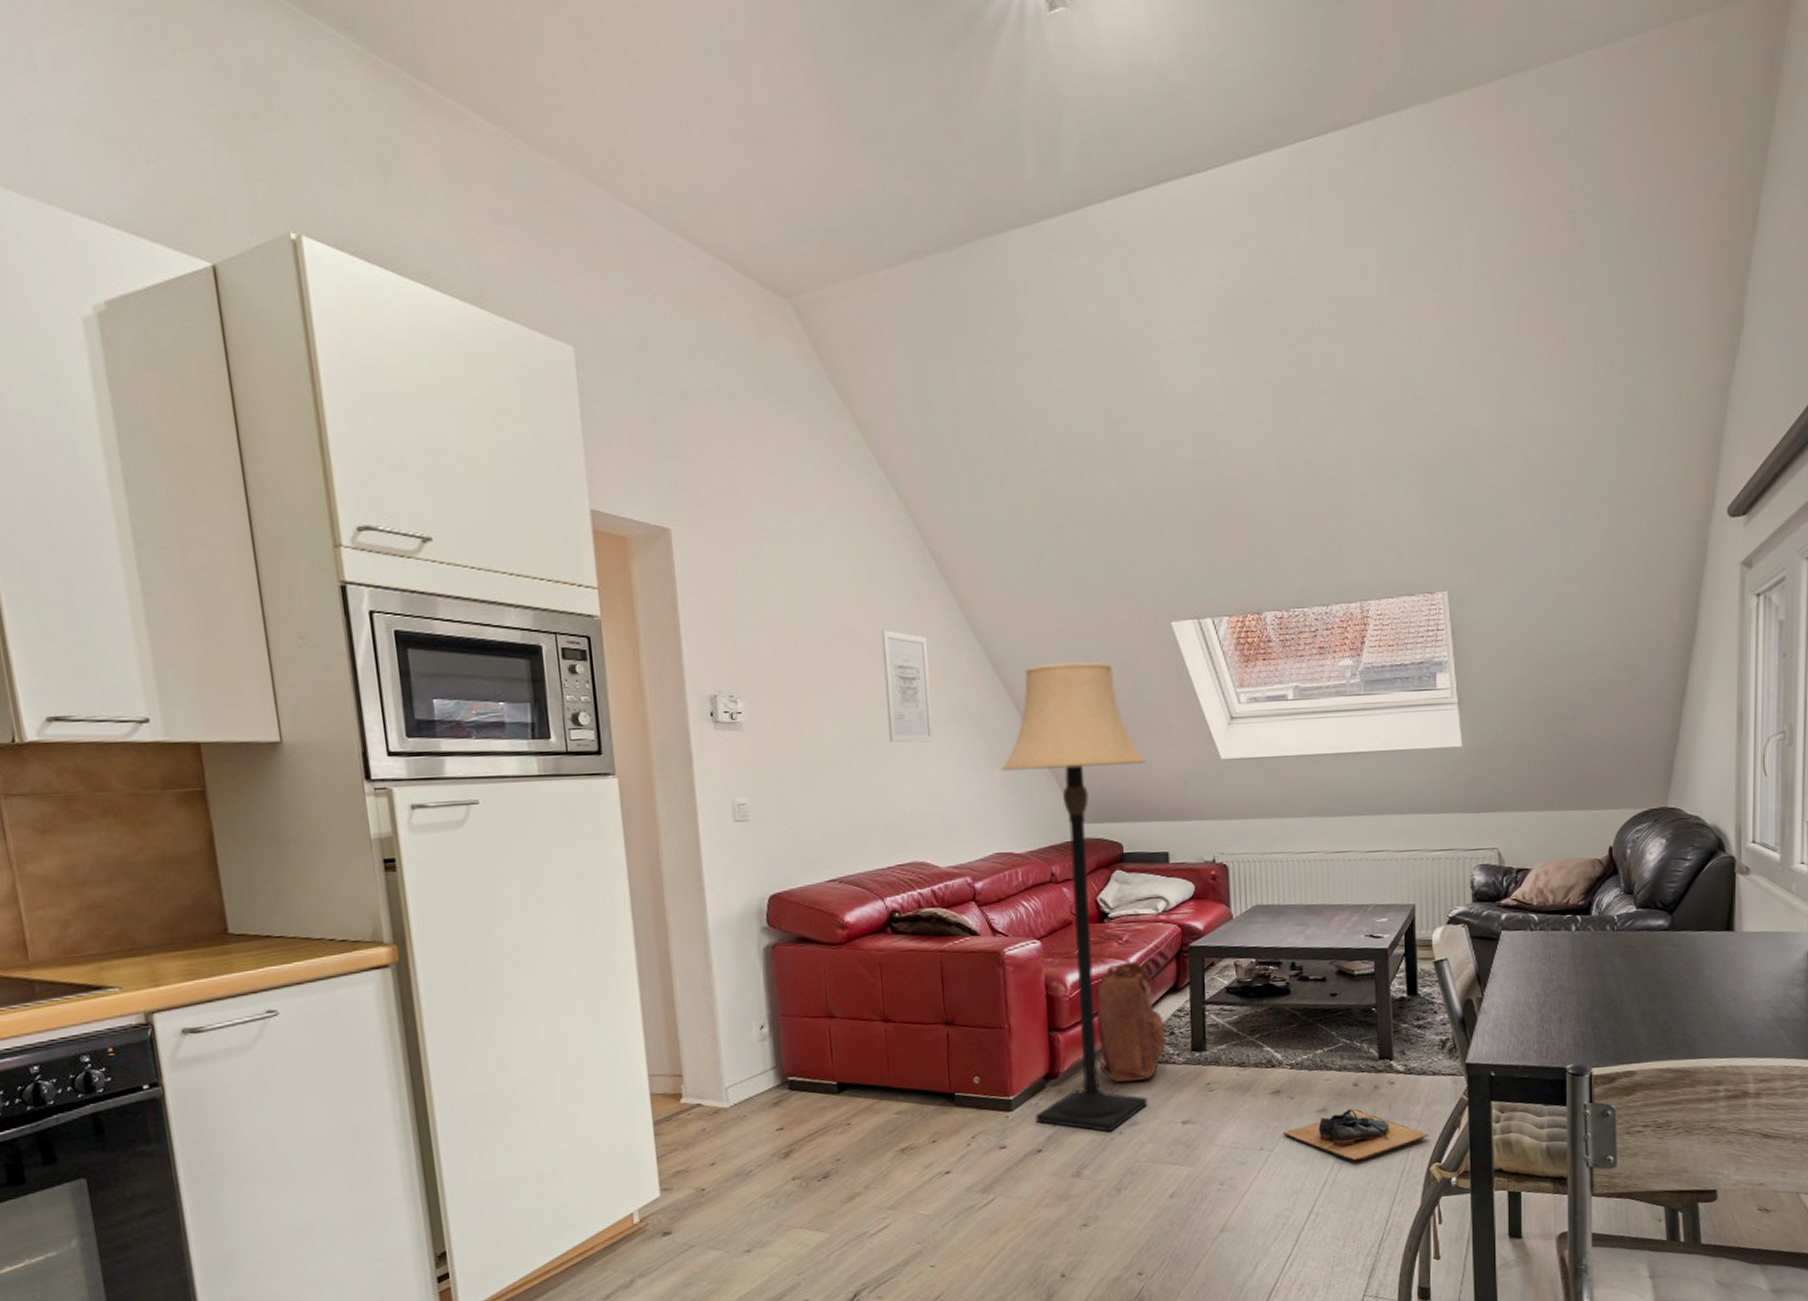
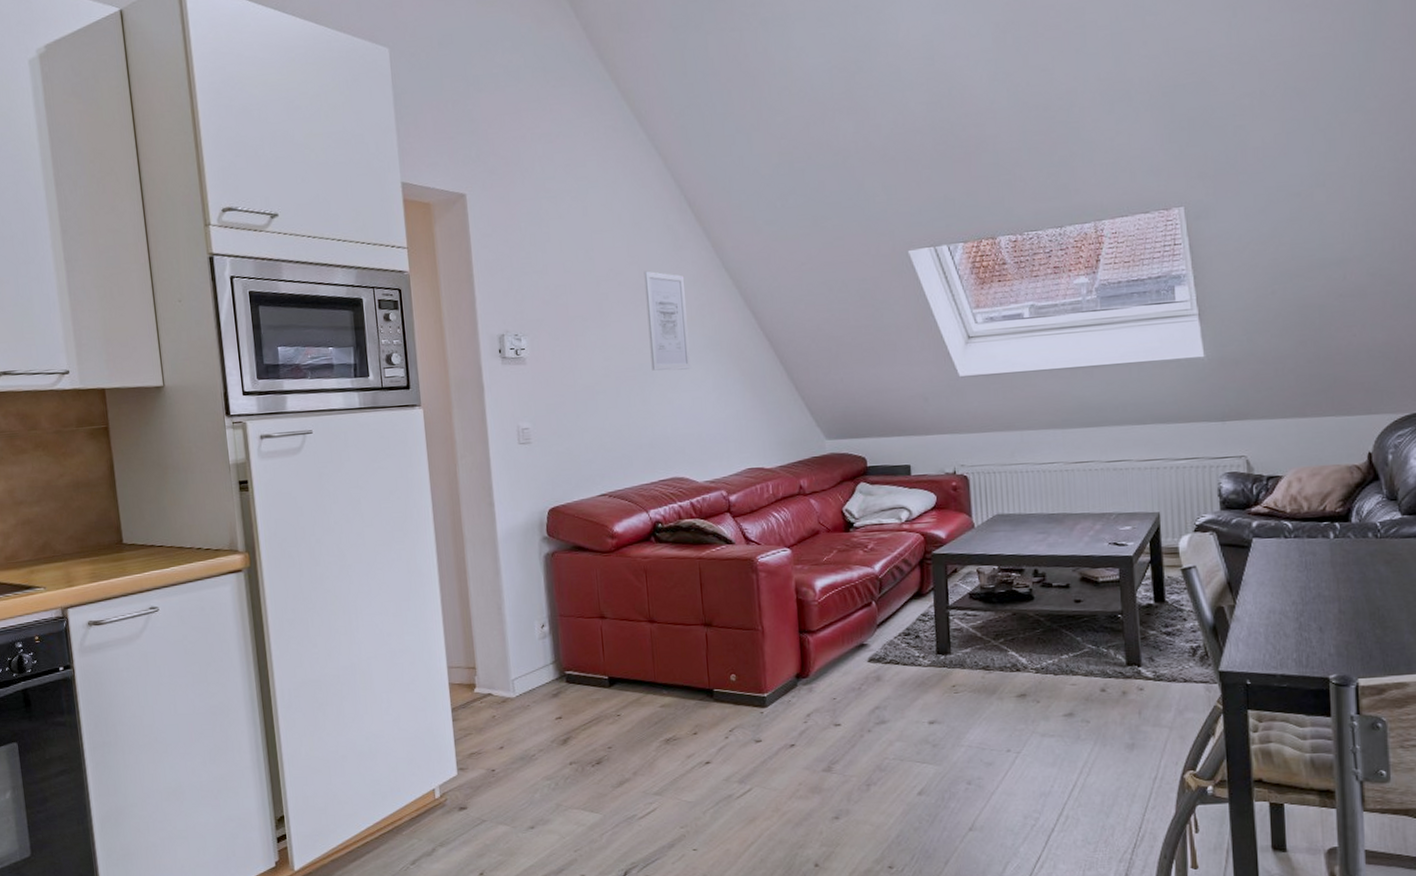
lamp: present [1001,662,1148,1132] -> none [752,290,895,730]
backpack: present [1096,960,1166,1083] -> none [844,567,912,683]
shoe: present [1282,1109,1429,1161] -> none [1029,714,1182,766]

